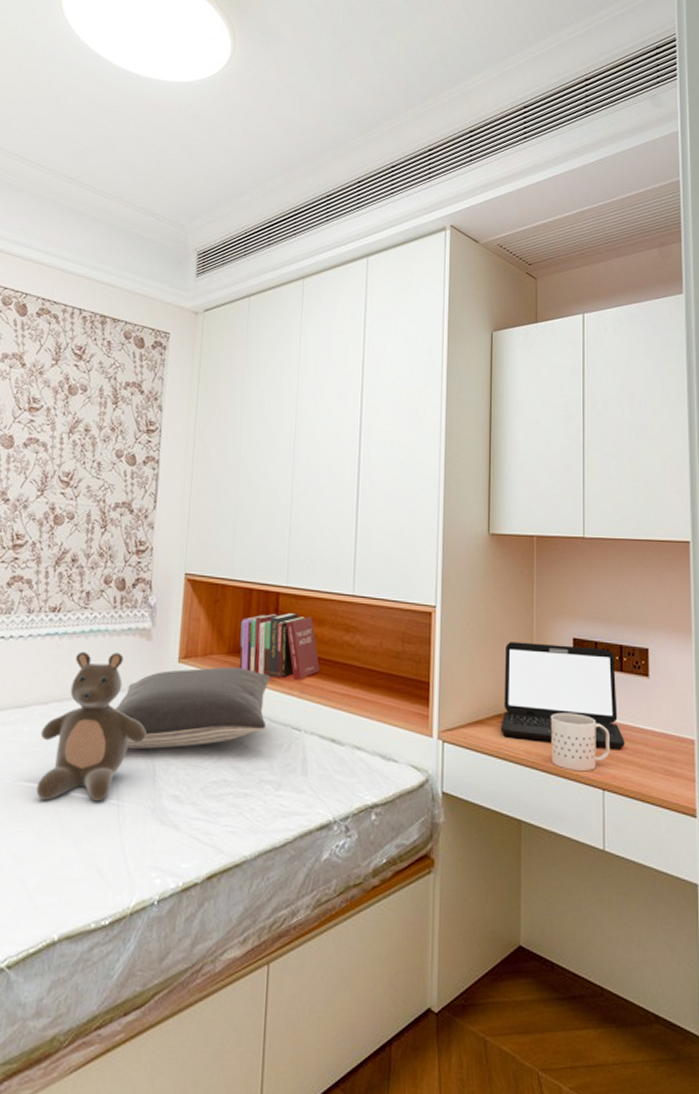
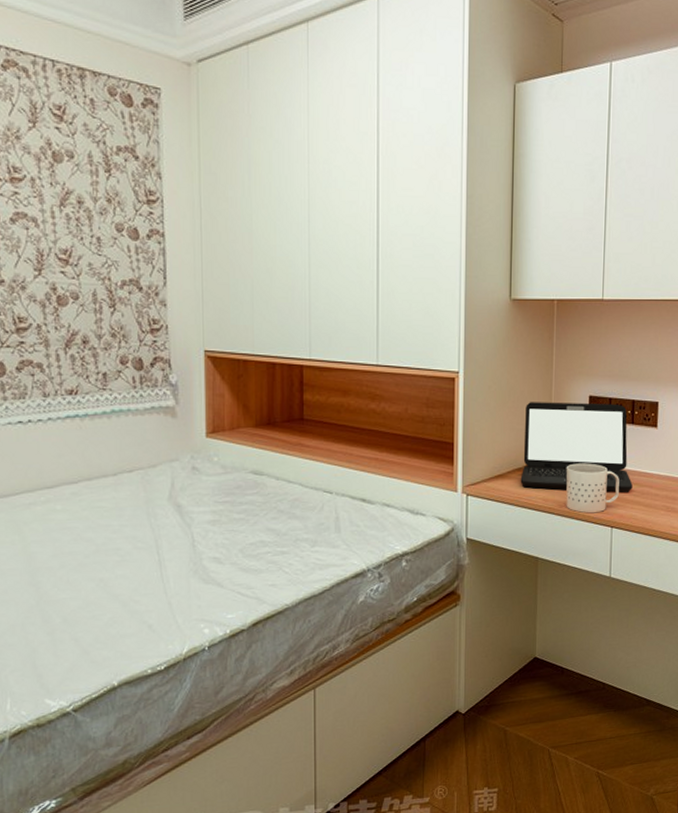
stuffed bear: present [36,651,147,802] -> none [74,431,181,570]
pillow: present [116,666,271,749] -> none [148,438,300,519]
books: present [239,613,320,681] -> none [266,385,347,448]

